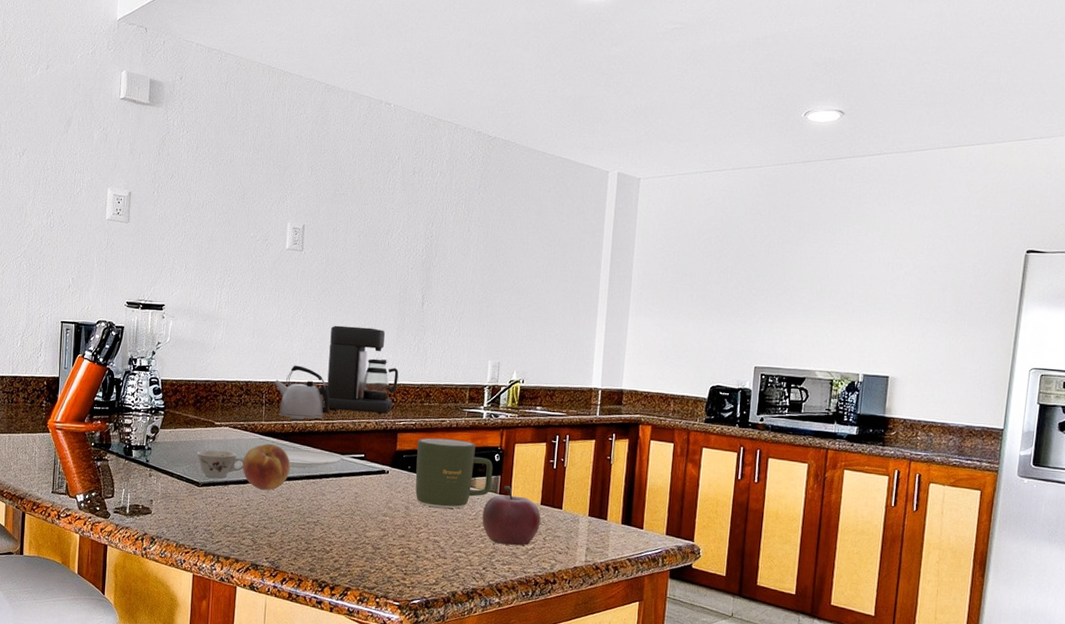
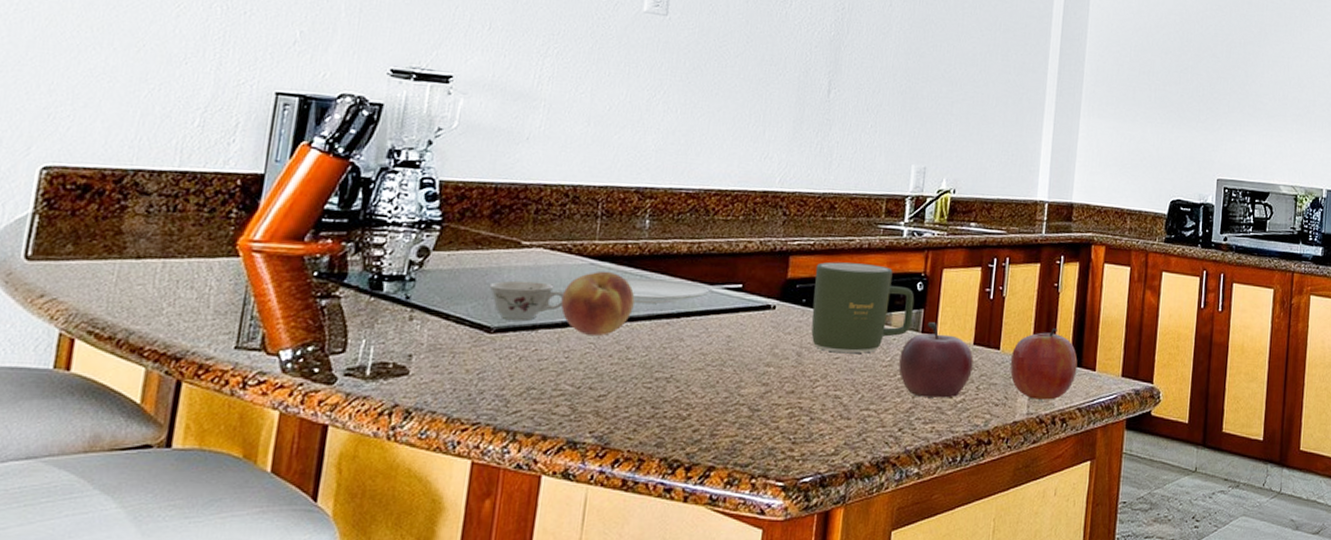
kettle: present [273,365,330,421] -> none [614,165,697,239]
coffee maker: present [327,325,399,414] -> none [693,114,794,231]
fruit: none [570,493,628,552] -> present [1010,328,1078,400]

